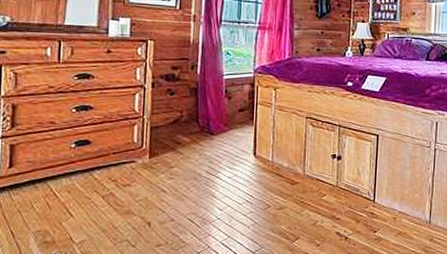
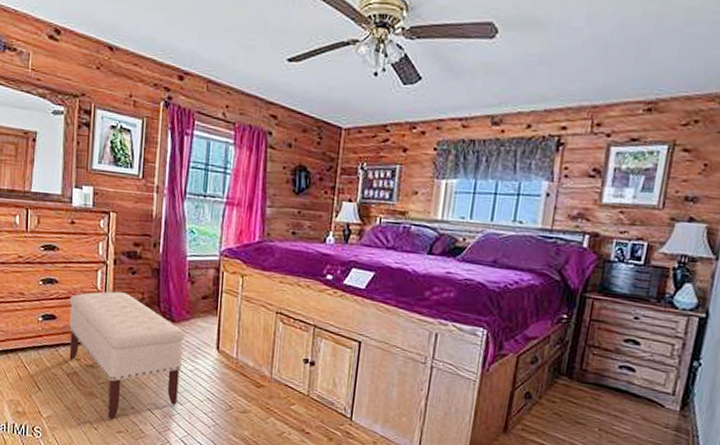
bench: none [105,112,223,234] -> present [69,291,185,419]

